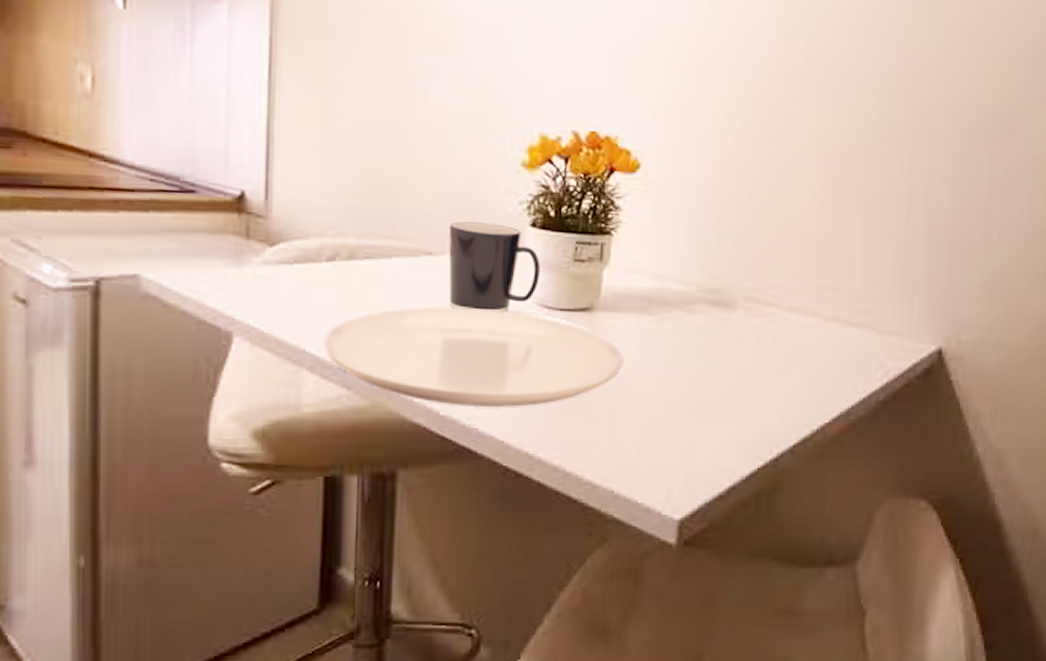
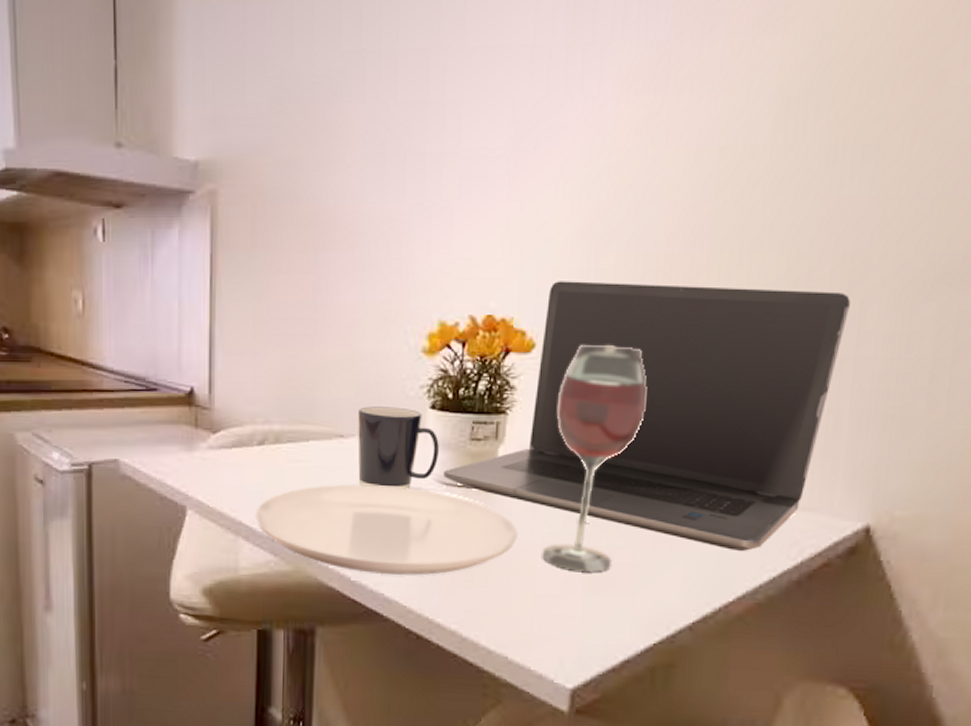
laptop computer: none [545,102,921,374] -> present [443,281,850,551]
wineglass: none [648,167,750,399] -> present [542,344,649,573]

